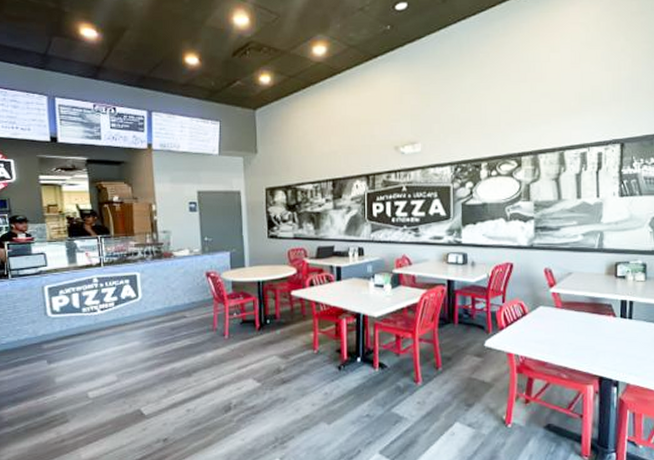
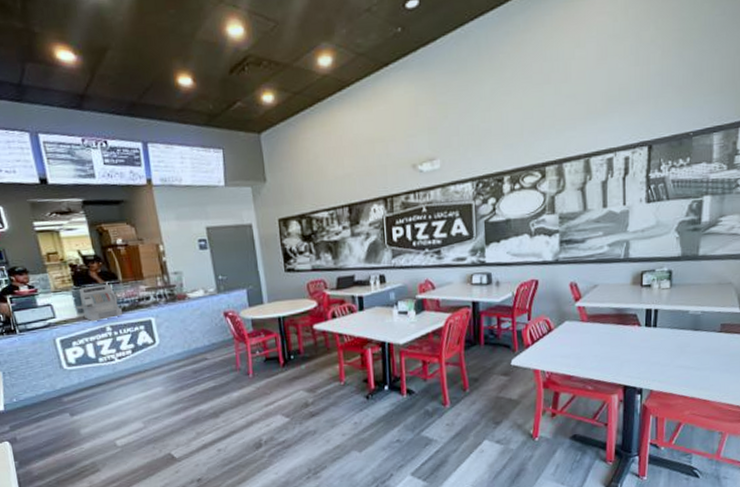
cash register: none [66,238,111,273] -> present [74,284,123,322]

